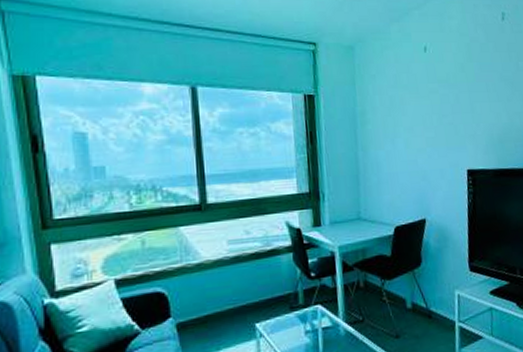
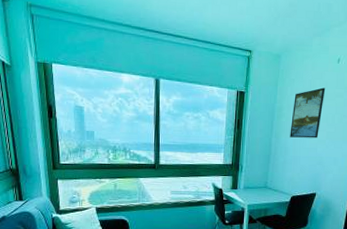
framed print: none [378,83,416,149] -> present [290,87,326,138]

